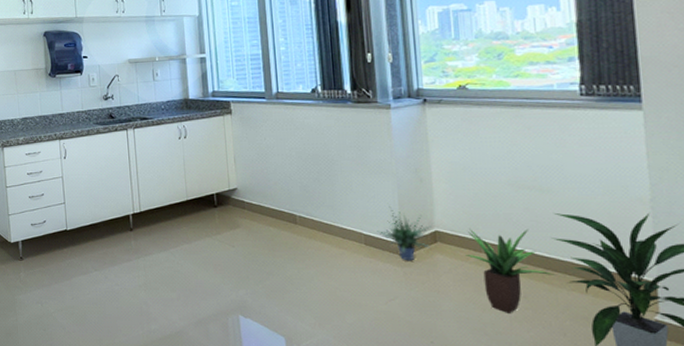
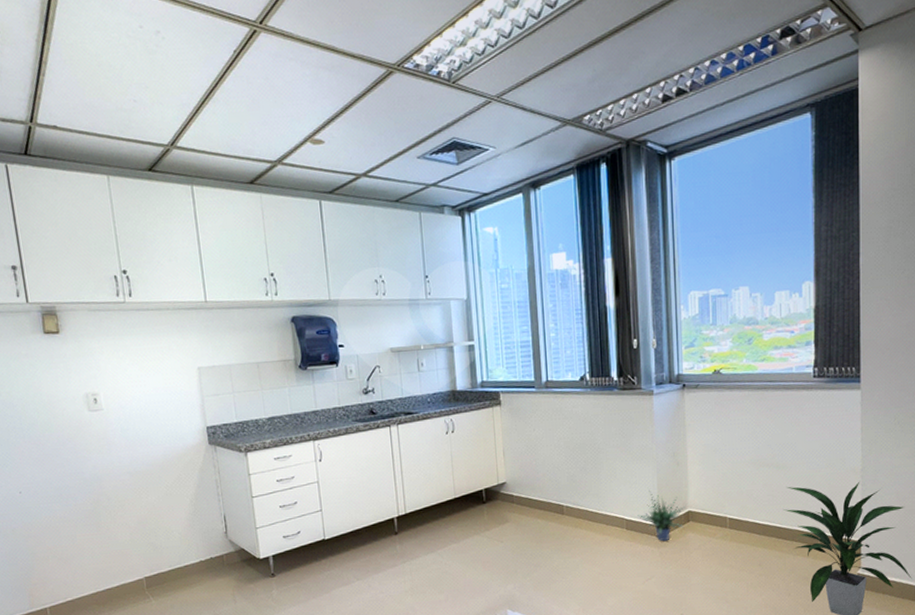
potted plant: present [466,228,555,313] -> none [713,502,784,581]

